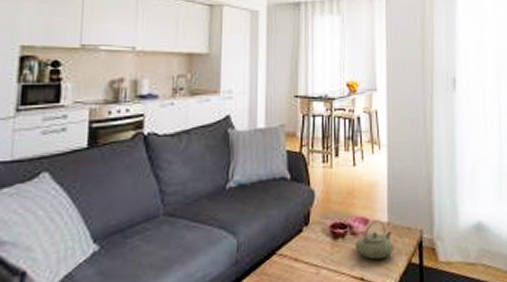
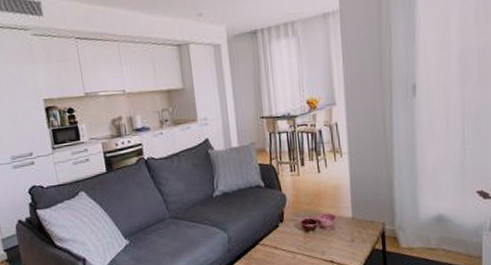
teapot: present [355,220,395,260] -> none [324,216,359,247]

